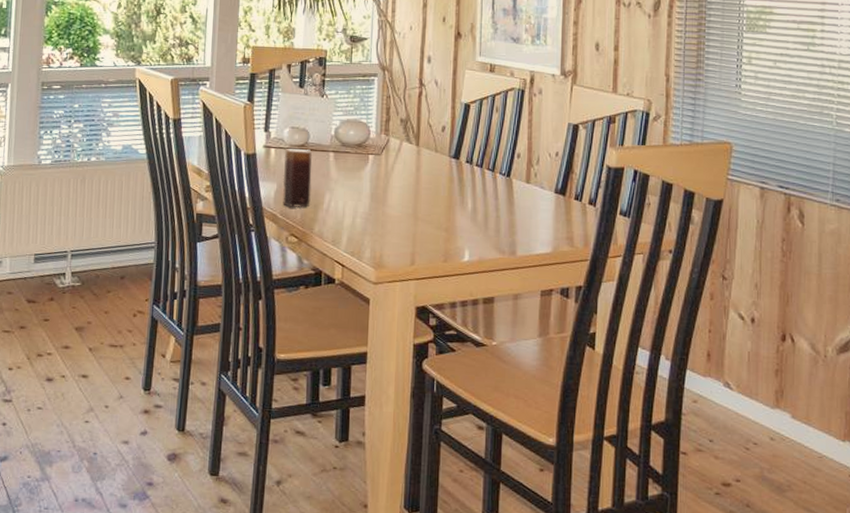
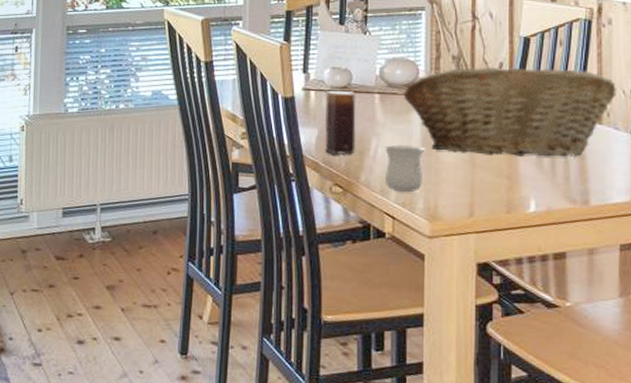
mug: none [336,199,373,243] -> present [384,145,424,193]
fruit basket: none [355,130,544,212] -> present [403,68,616,157]

